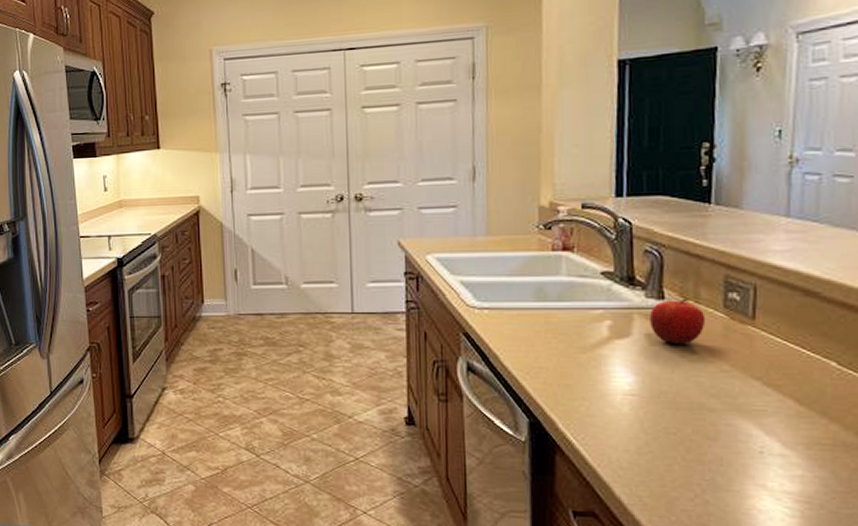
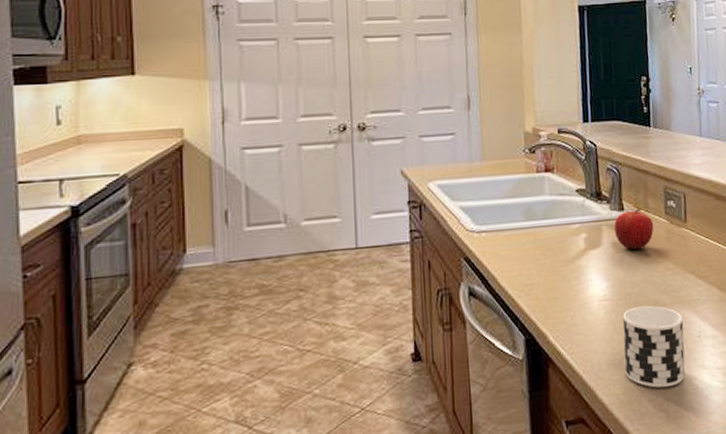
cup: none [652,407,739,501] -> present [623,305,685,388]

